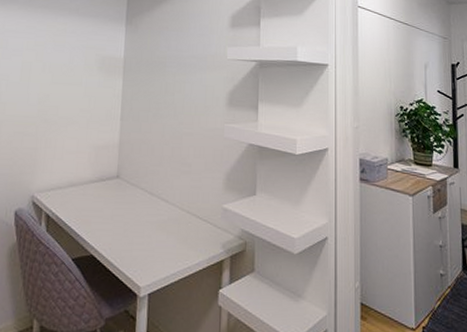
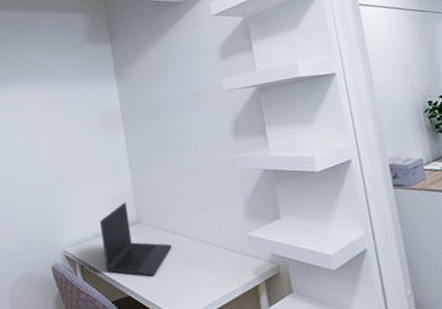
laptop: none [73,153,147,237] -> present [100,201,172,277]

